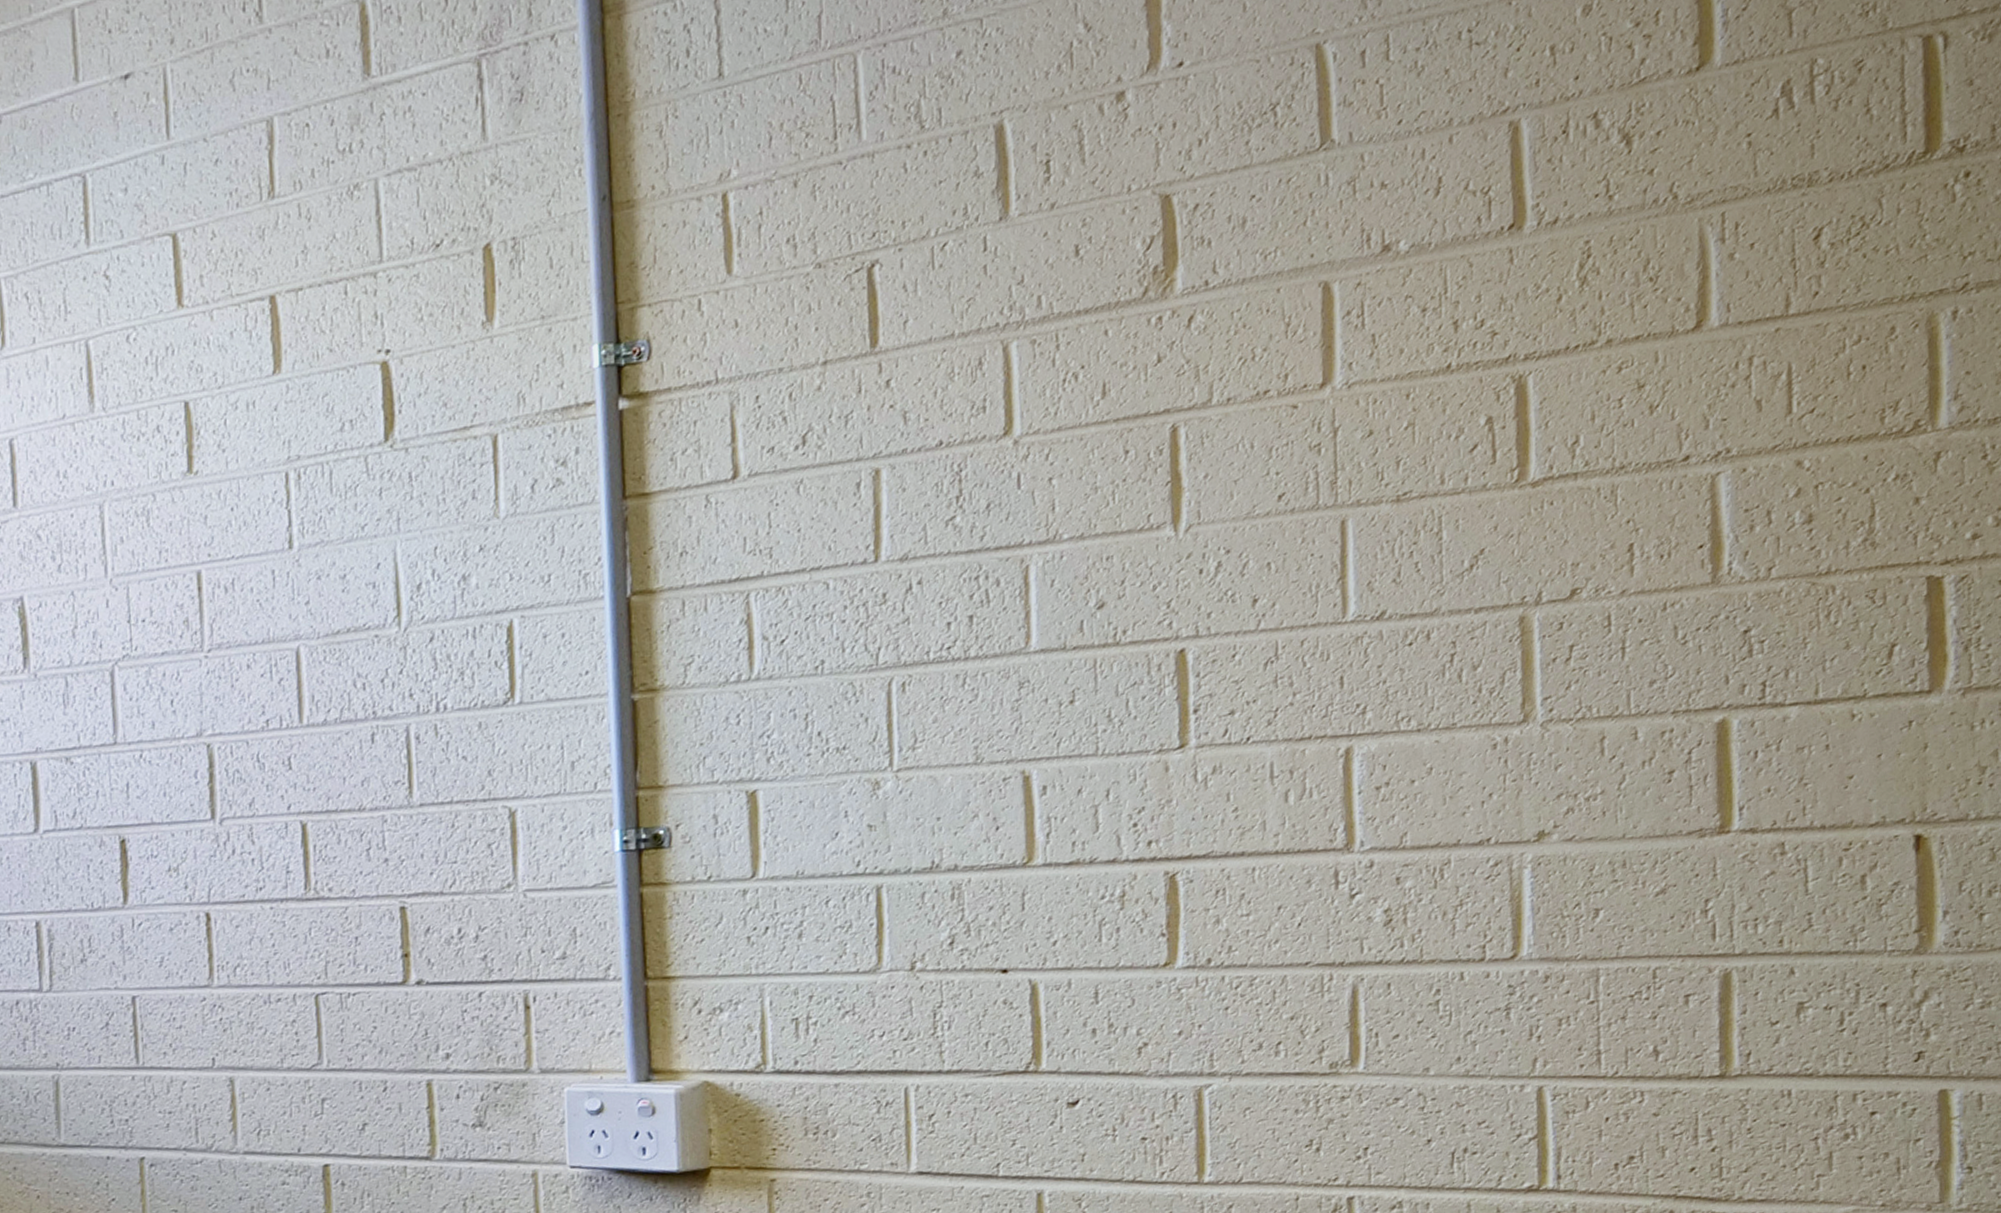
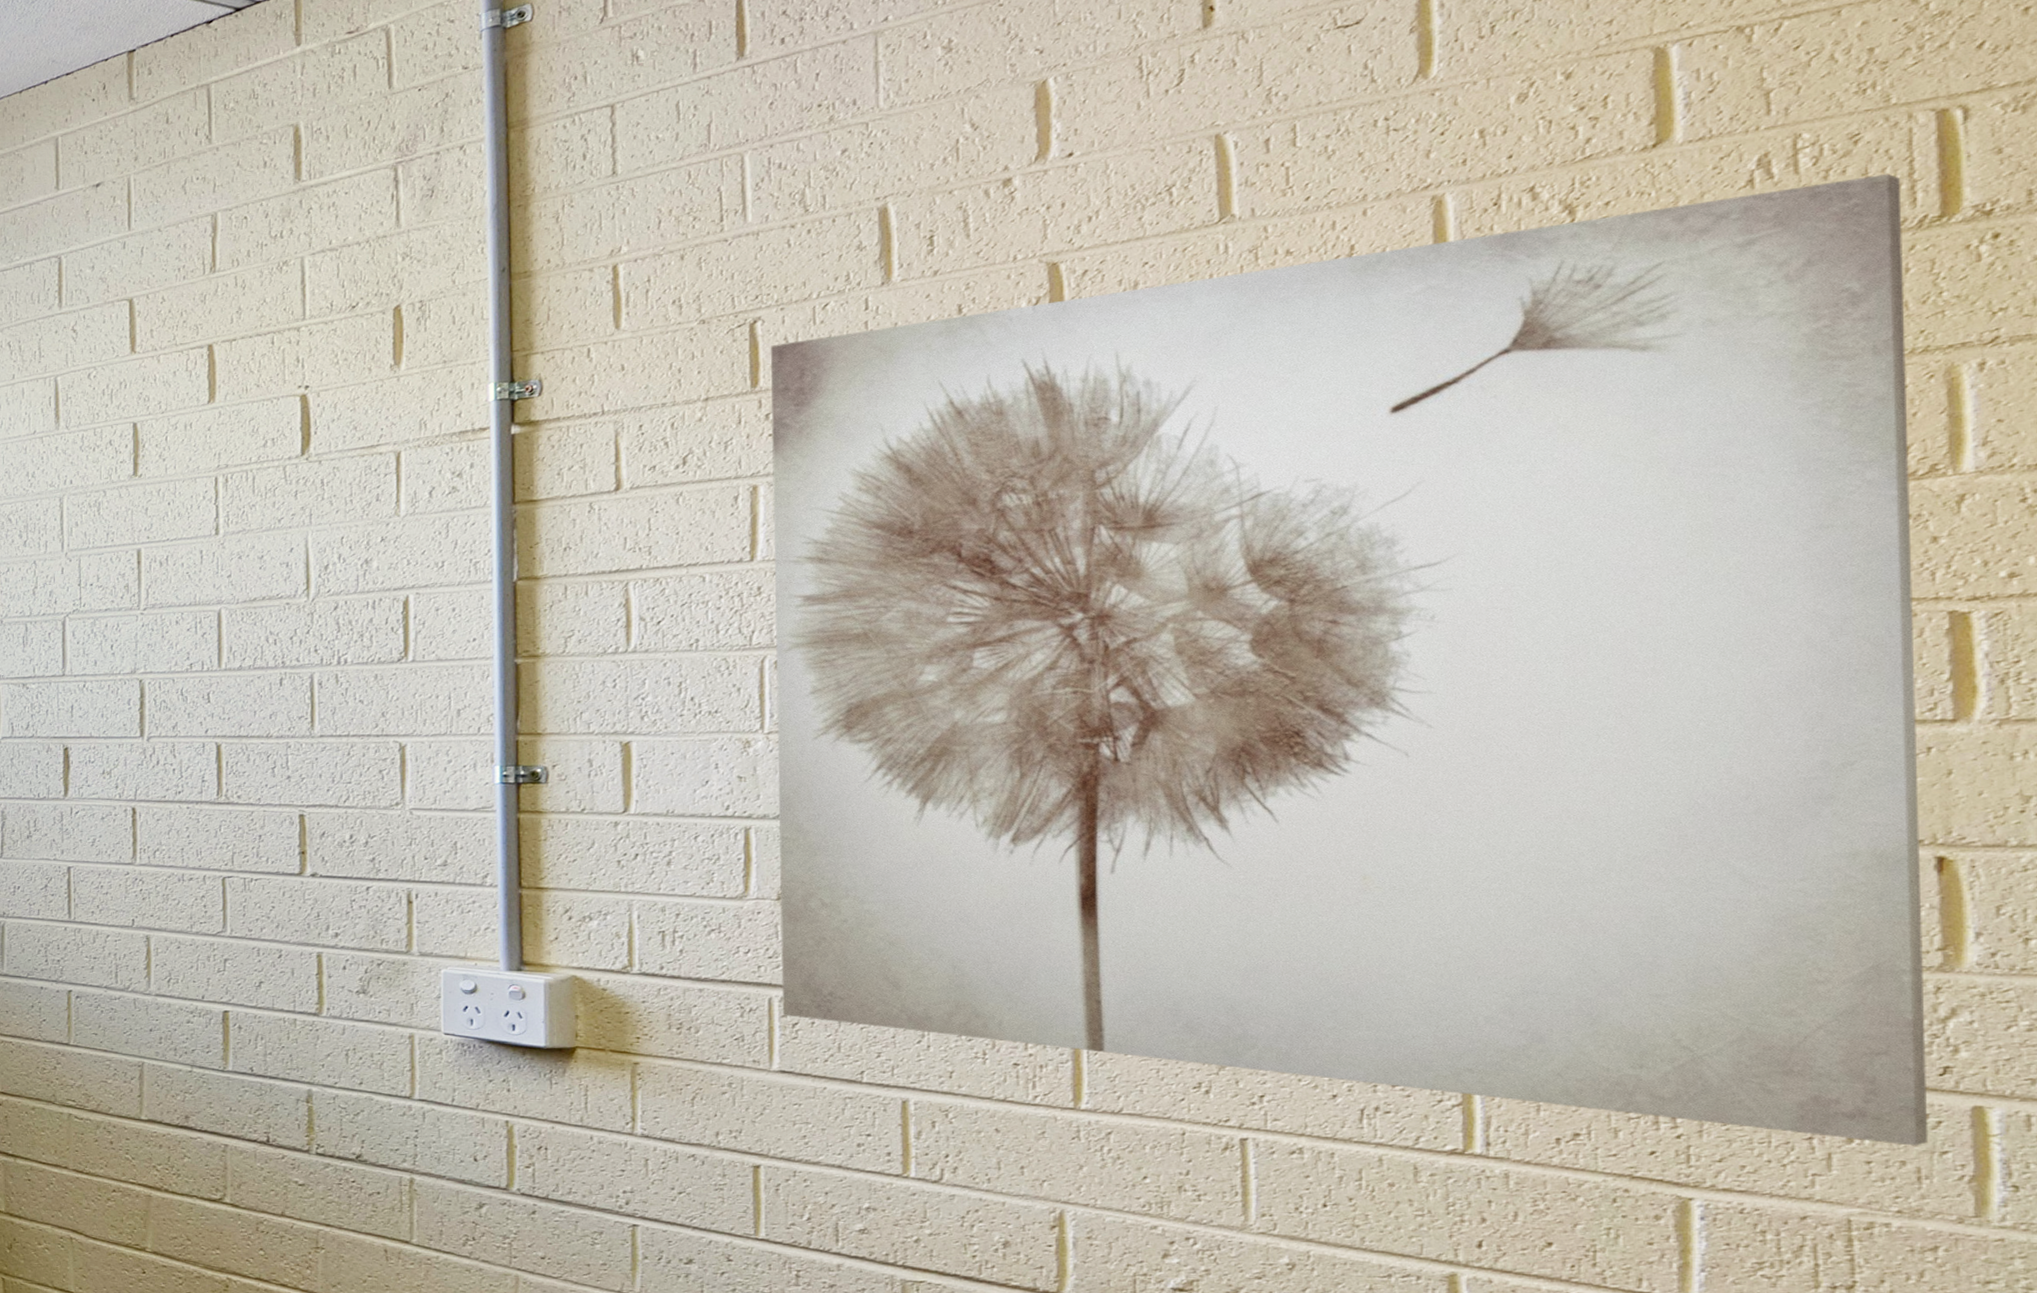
wall art: none [890,105,1906,1137] -> present [771,173,1929,1146]

